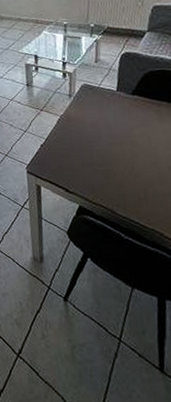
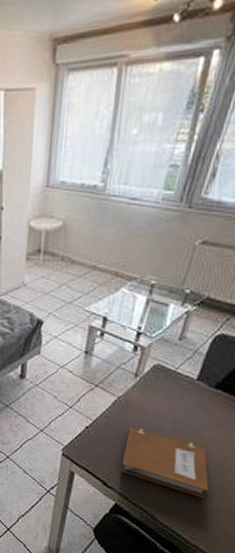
notebook: none [74,138,150,187] -> present [120,426,209,499]

